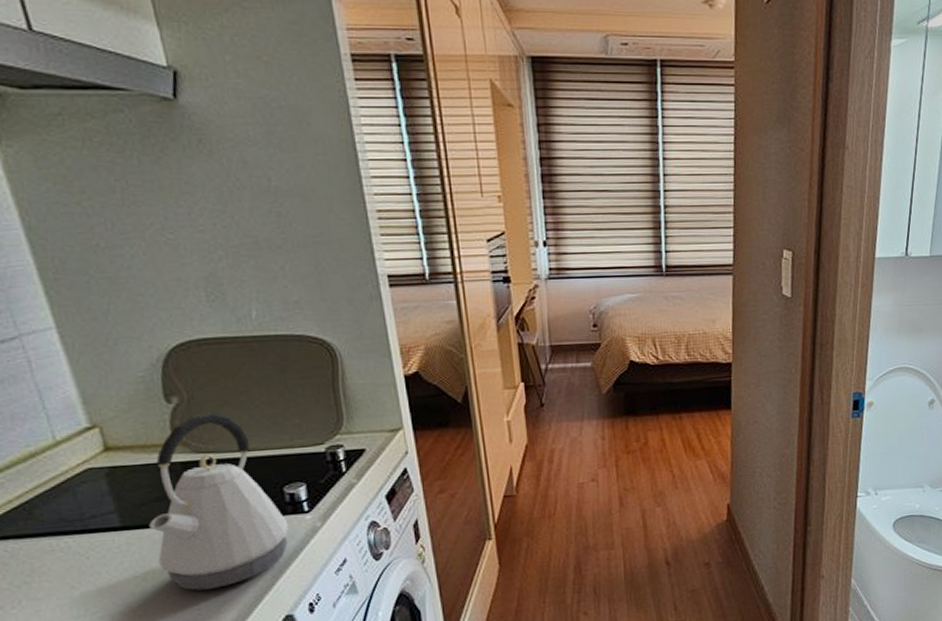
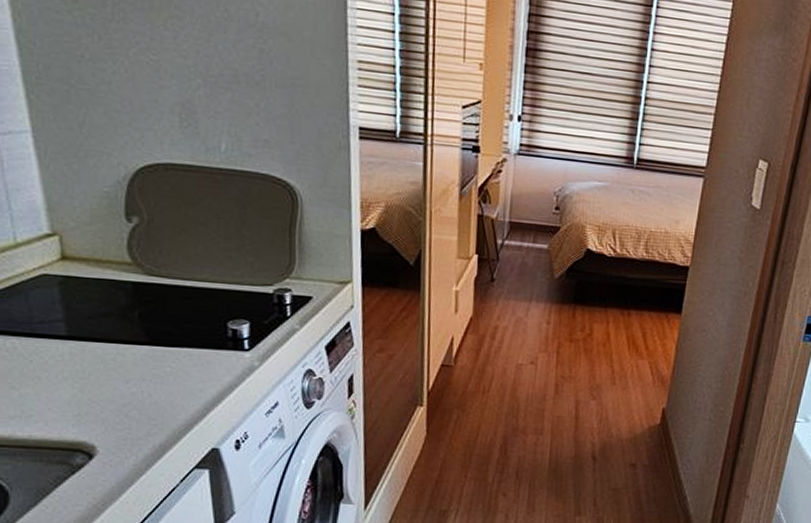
kettle: present [148,412,289,591] -> none [93,237,227,411]

